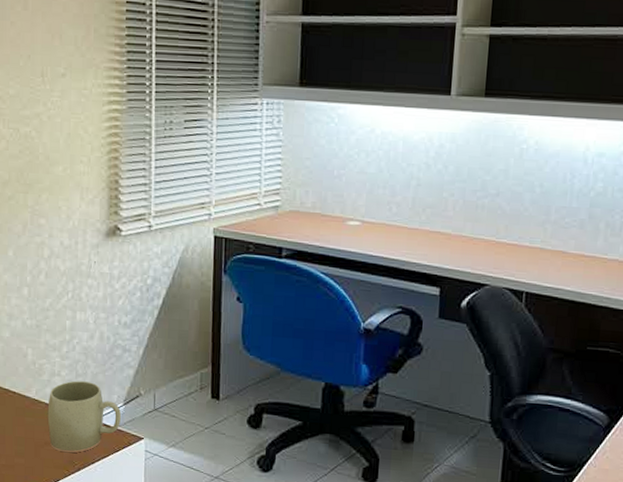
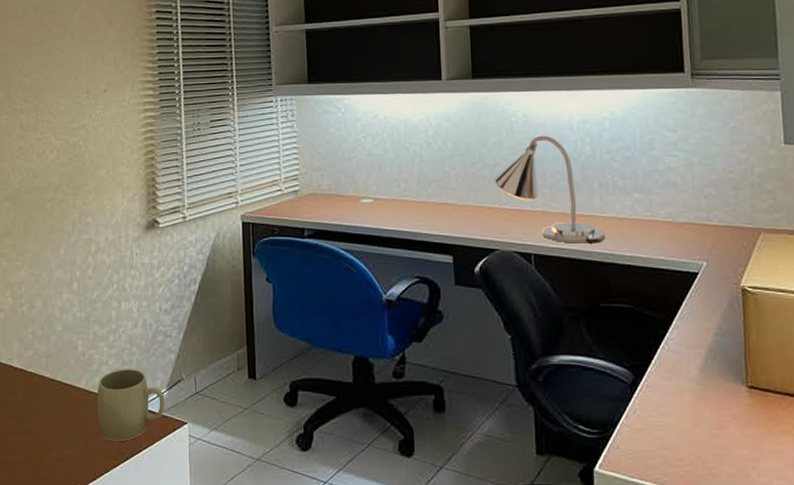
table lamp: none [494,166,604,286] -> present [493,135,606,243]

